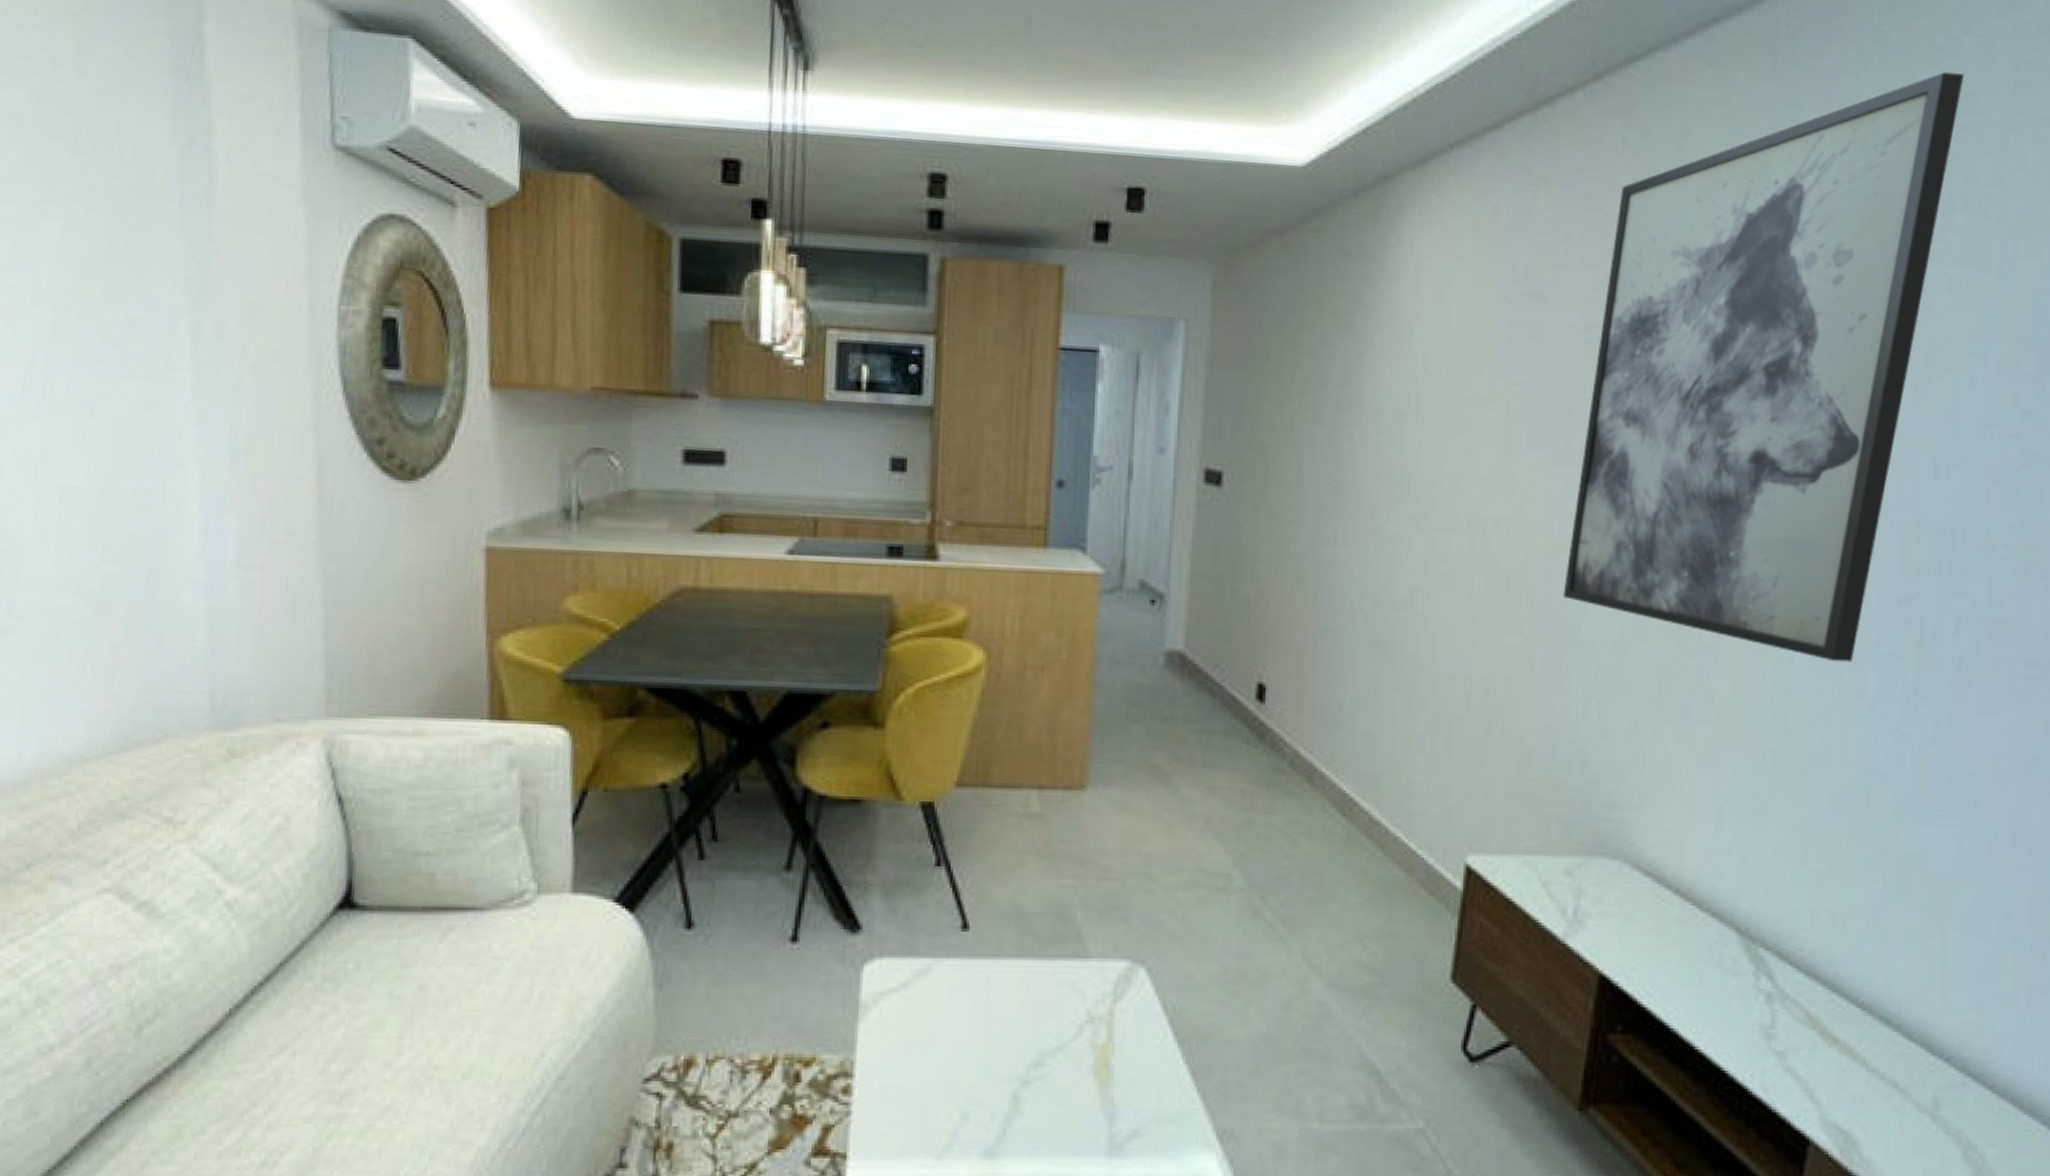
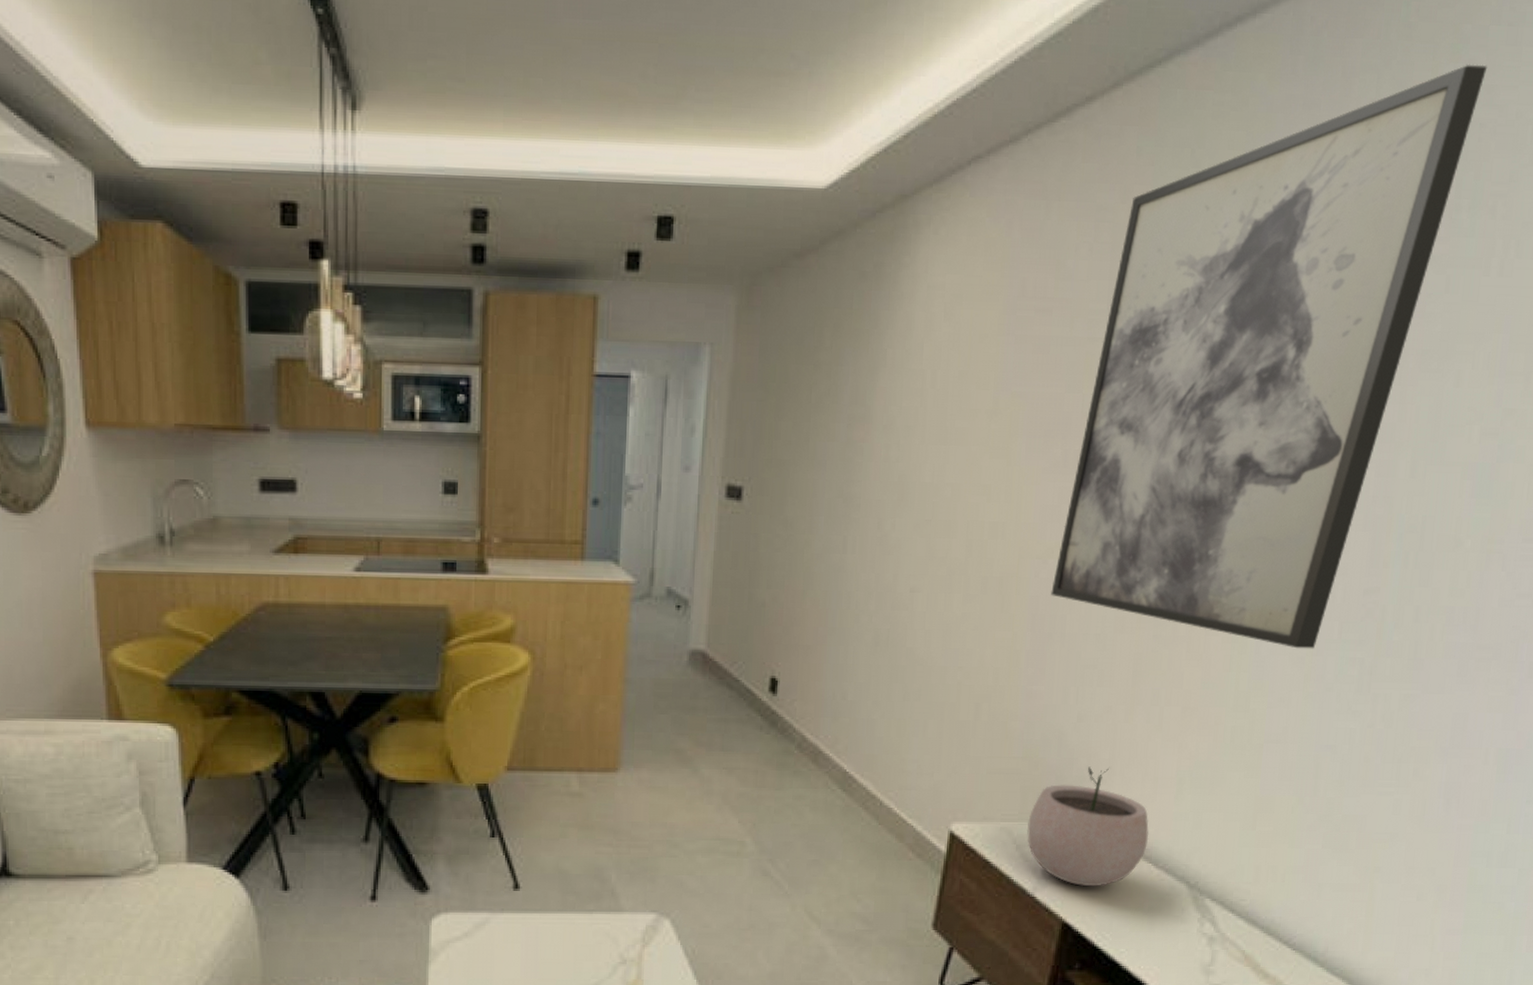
plant pot: none [1553,791,1690,933] -> present [1027,766,1149,887]

